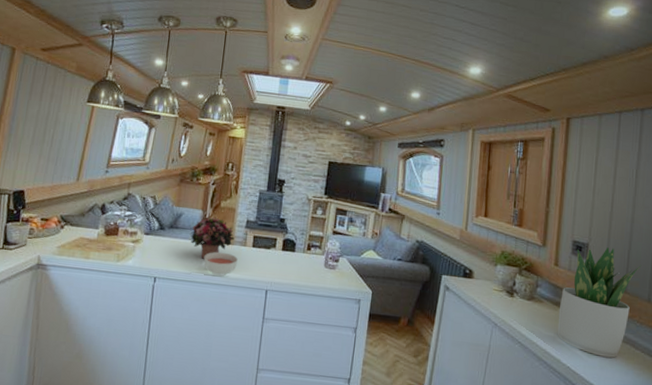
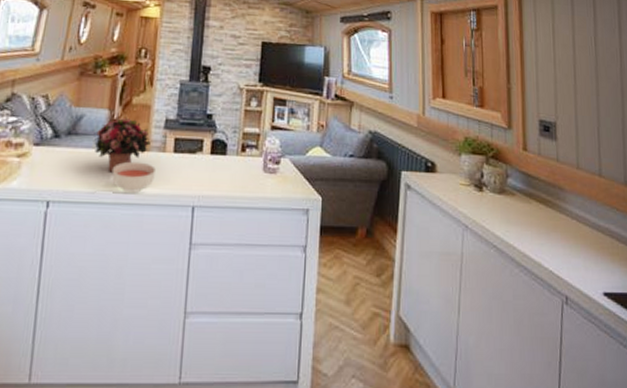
planter: present [557,247,642,358] -> none [533,125,613,255]

